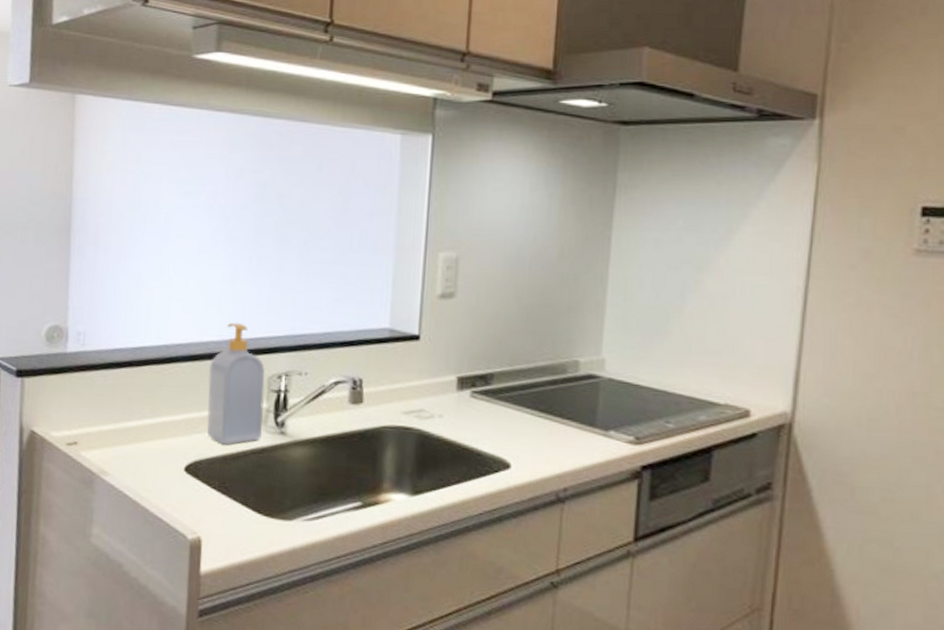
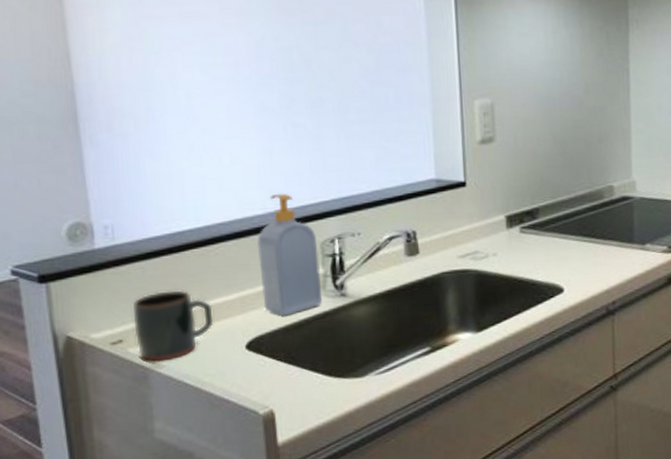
mug: none [88,401,160,469] -> present [132,290,214,361]

